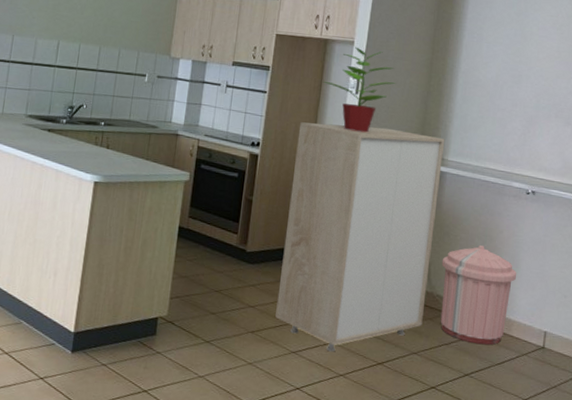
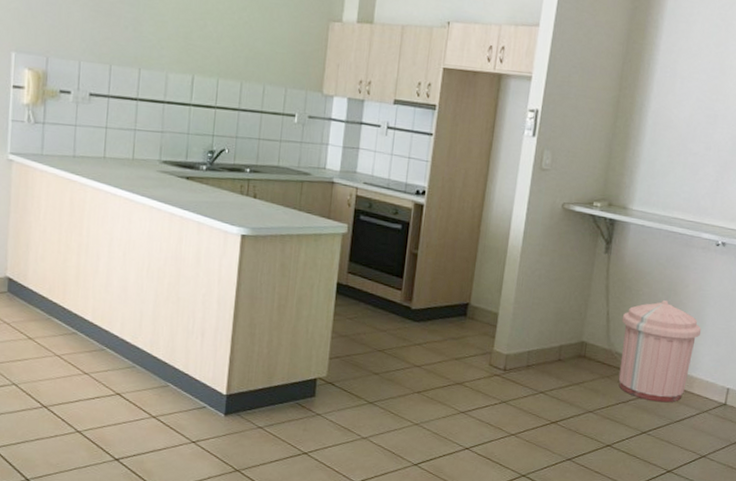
storage cabinet: present [275,122,445,352] -> none [443,168,630,412]
potted plant: present [323,45,396,133] -> none [496,81,578,180]

